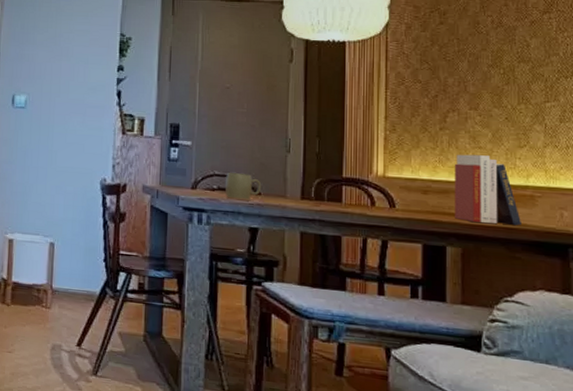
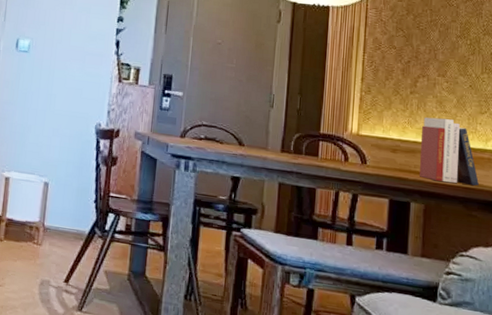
mug: present [224,173,262,201] -> none [211,124,246,152]

